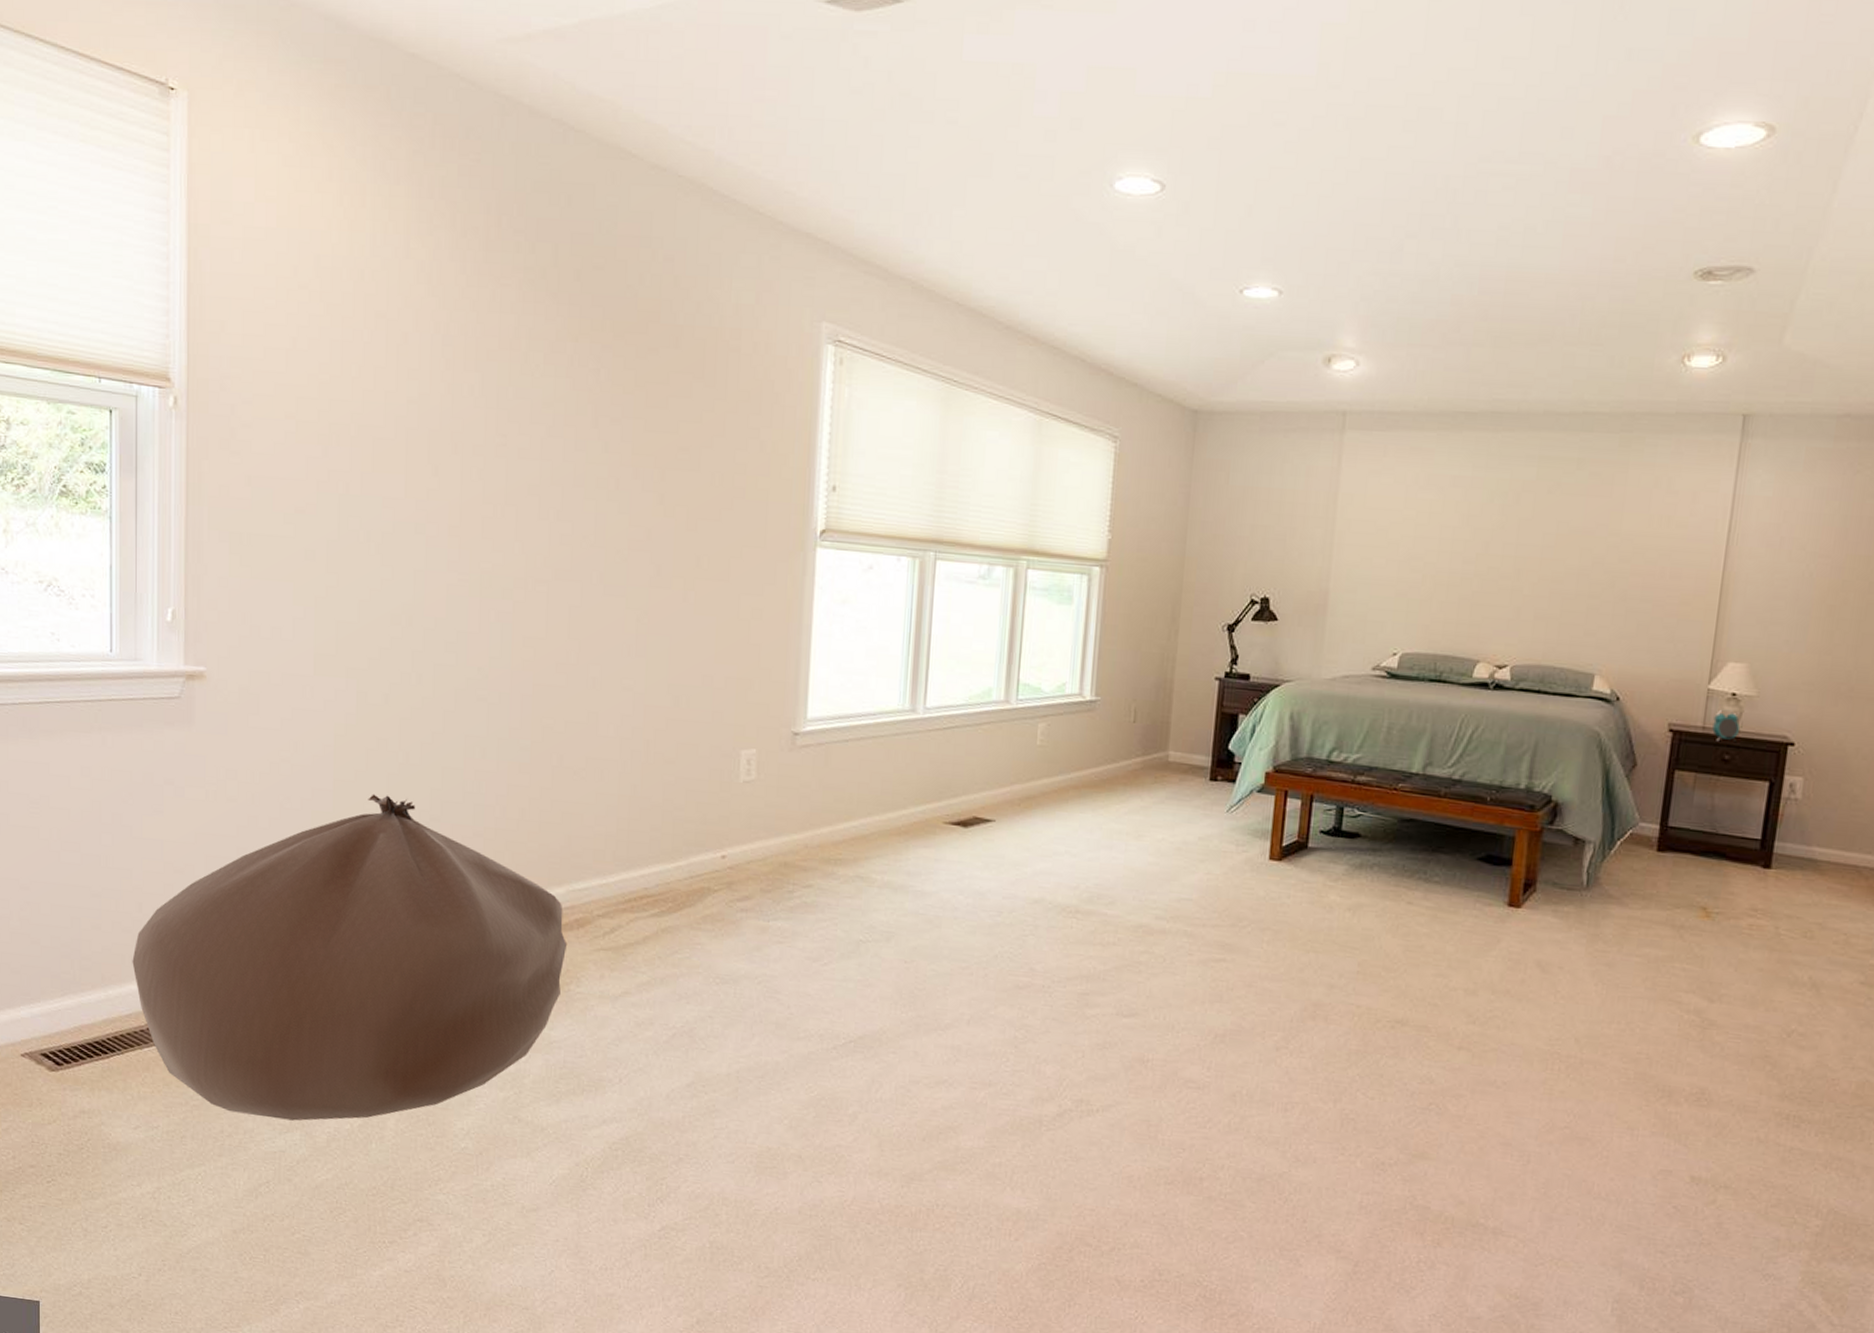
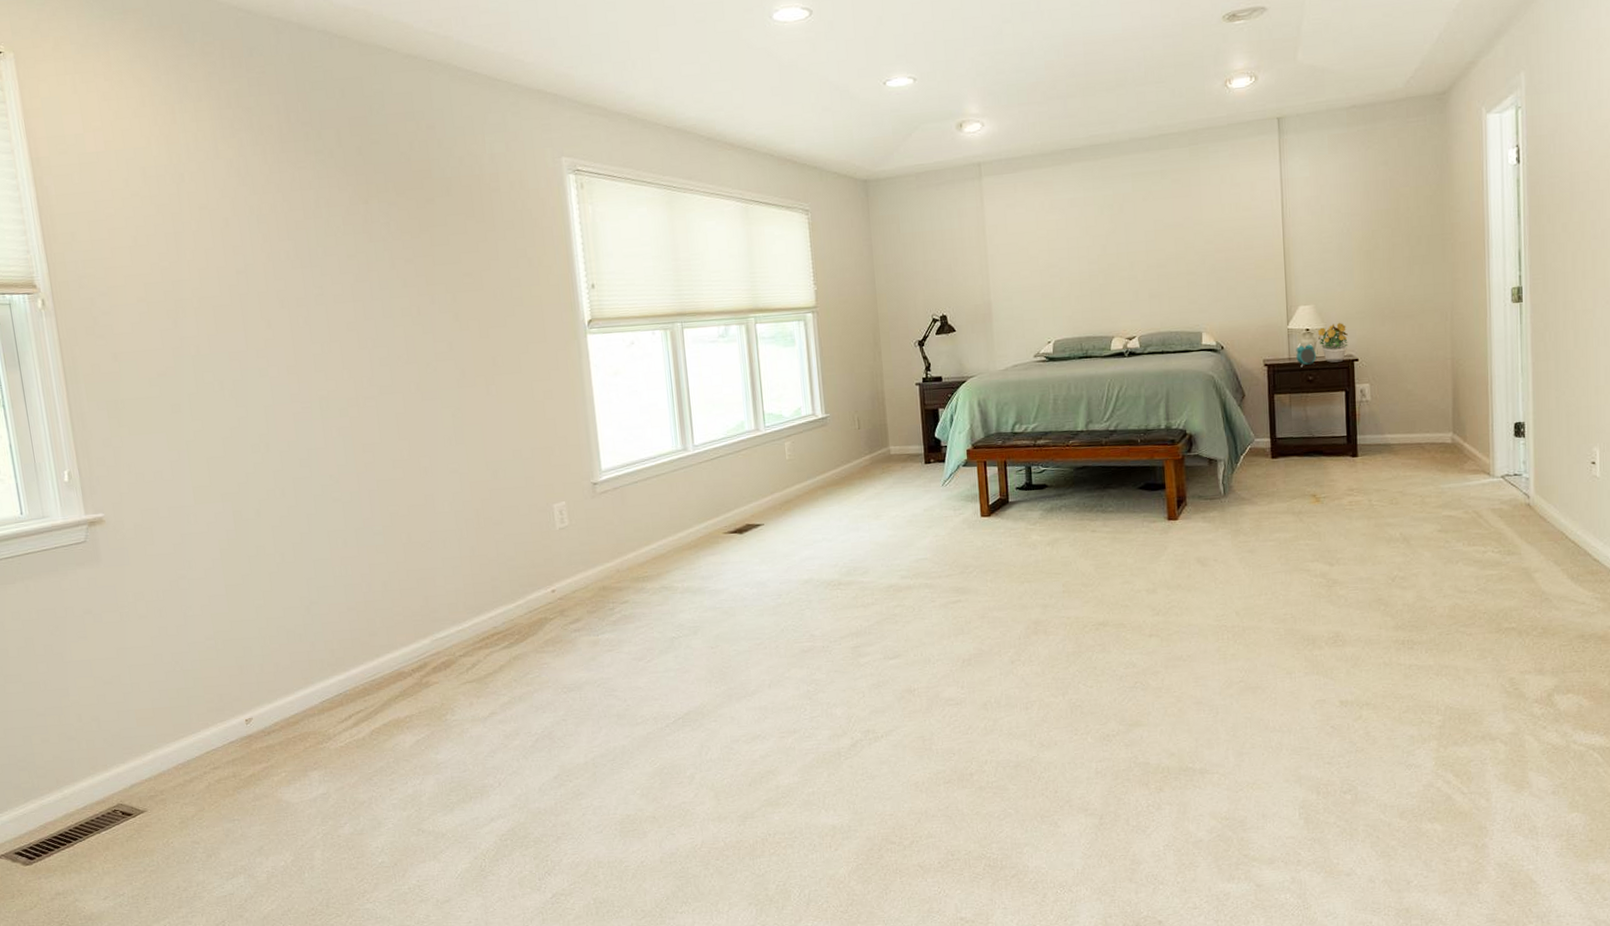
trash bag: present [132,794,568,1121] -> none [80,590,440,870]
flowerpot: none [1745,691,1786,743] -> present [1317,322,1348,363]

